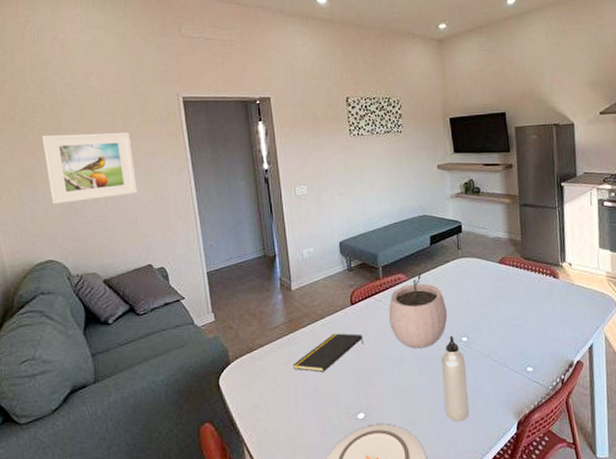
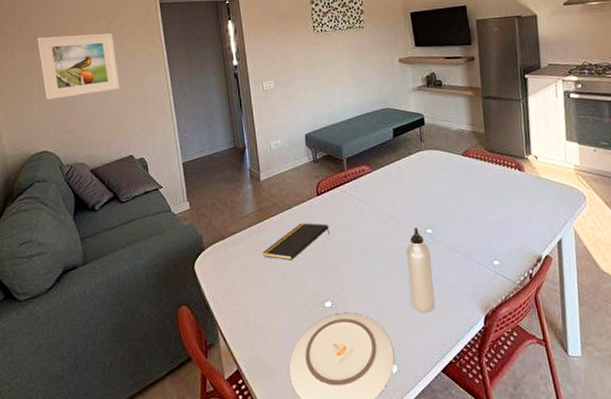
plant pot: present [389,273,448,349] -> none [354,165,412,240]

